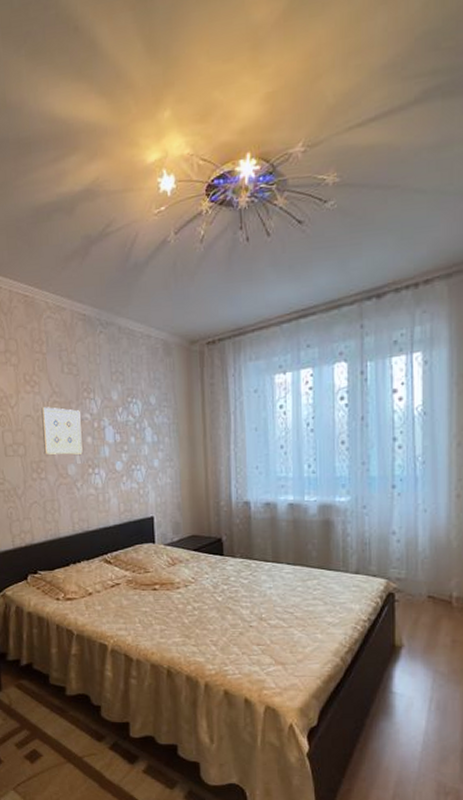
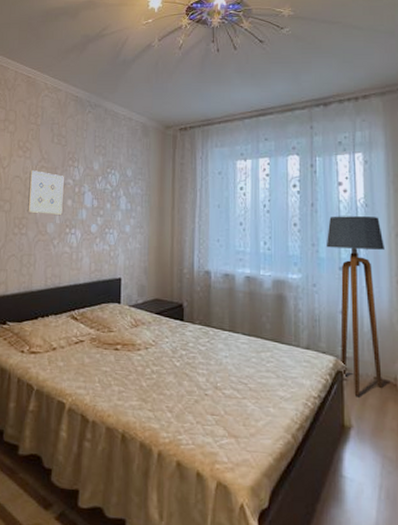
floor lamp: none [379,426,444,616] -> present [327,216,384,396]

